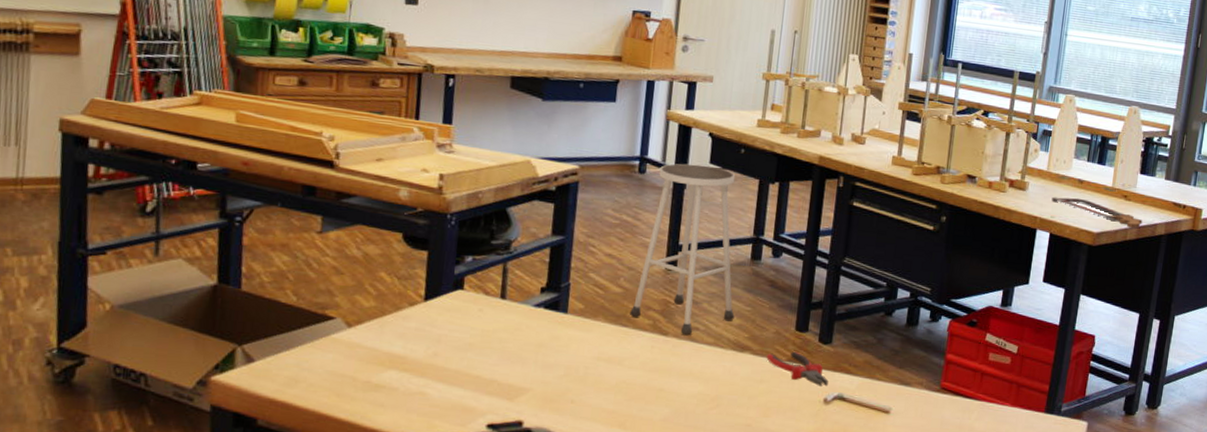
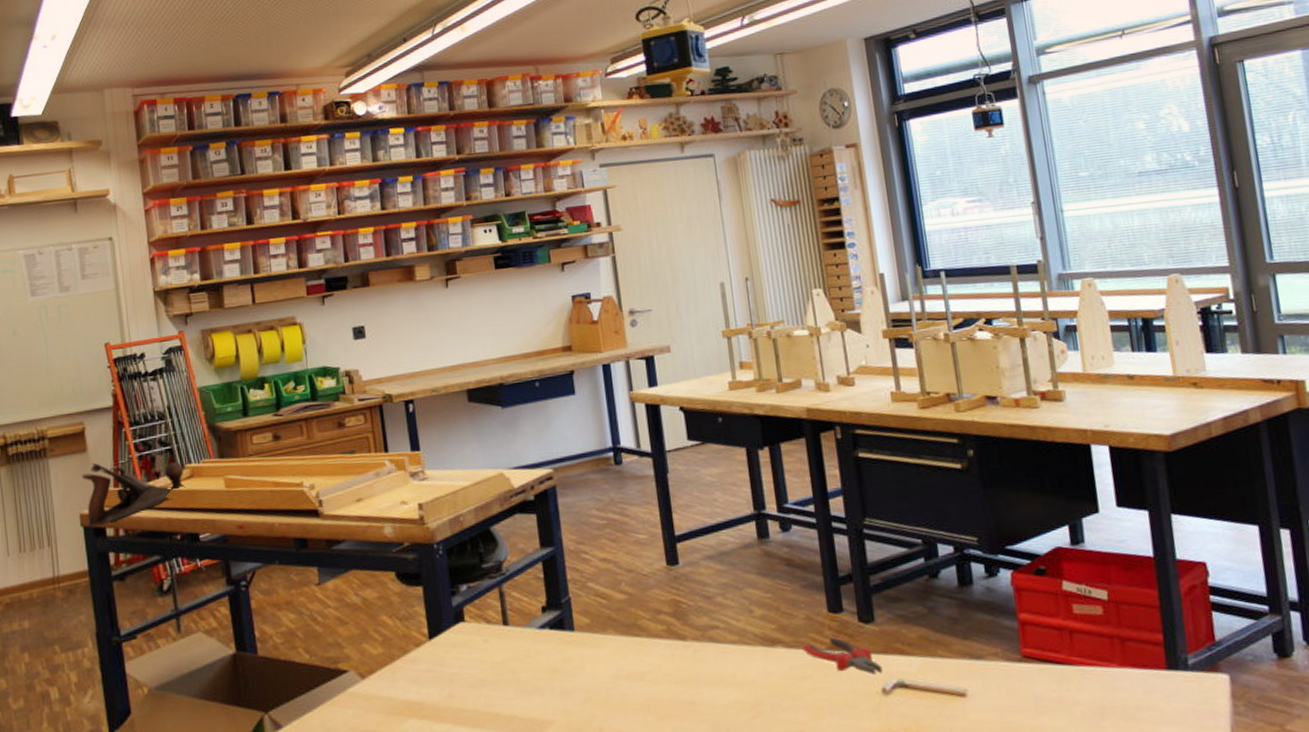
hand plane: none [68,68,192,135] -> present [81,461,185,526]
stool: present [629,163,736,336] -> none [636,442,755,637]
saw: present [1051,196,1143,229] -> none [1099,397,1227,422]

